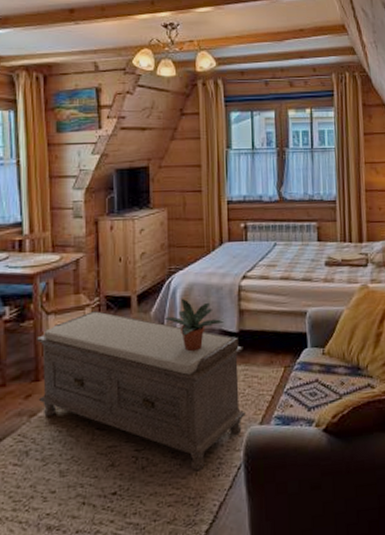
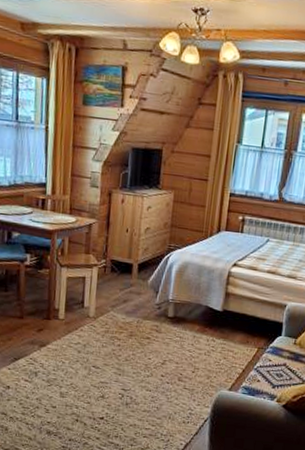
bench: present [36,311,246,472] -> none [48,271,225,416]
potted plant: present [165,298,224,352] -> none [159,273,211,321]

